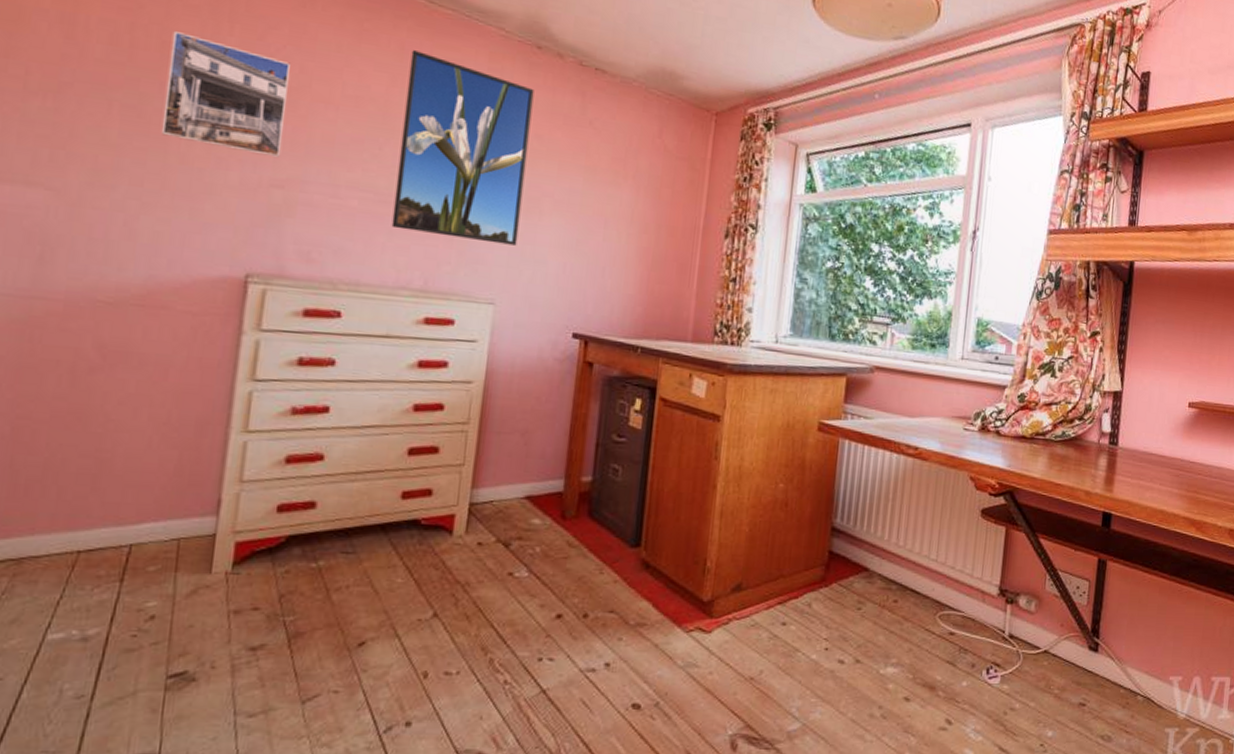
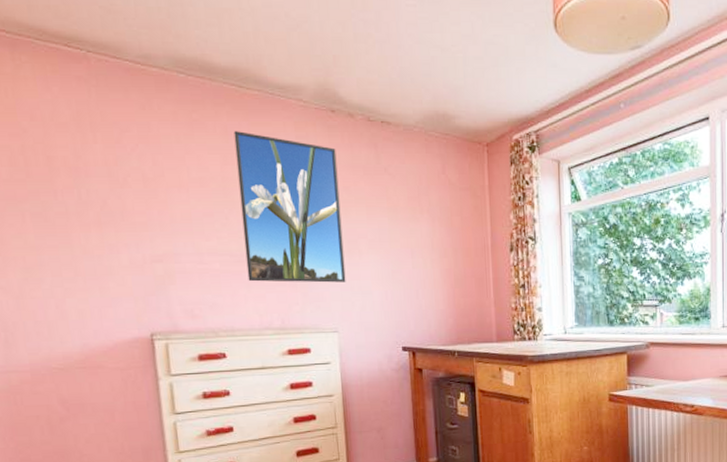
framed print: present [161,31,290,157] -> none [53,147,155,238]

